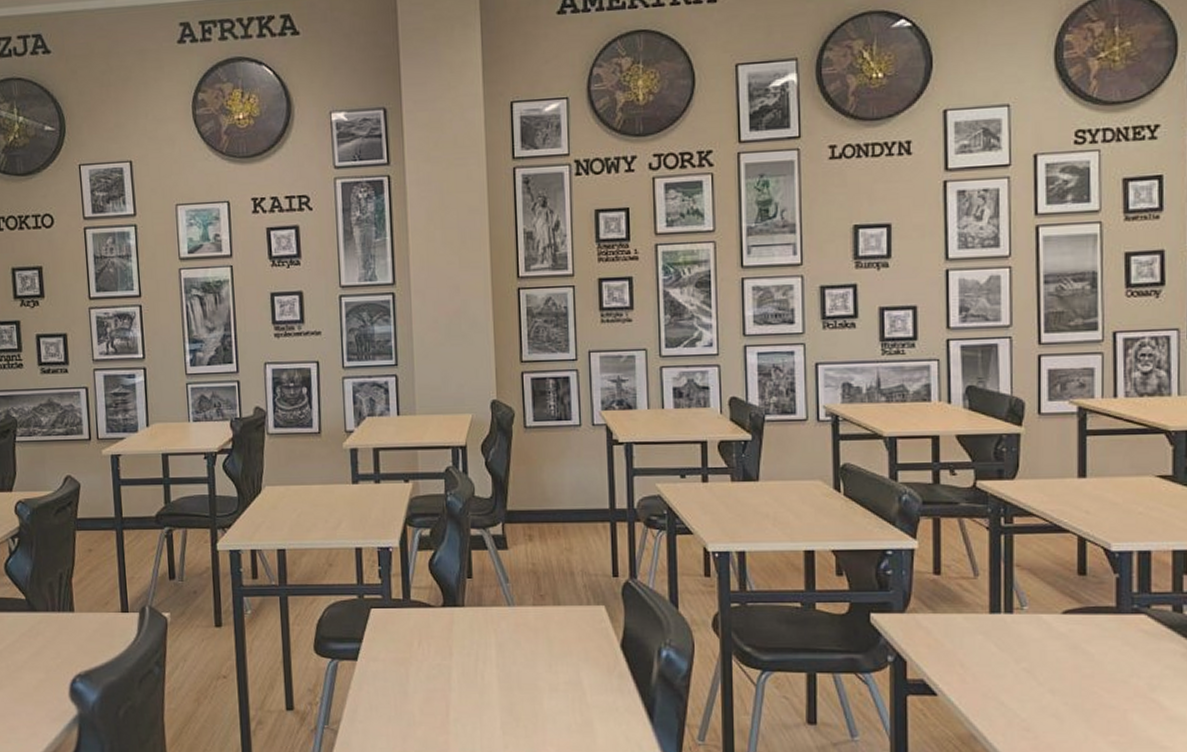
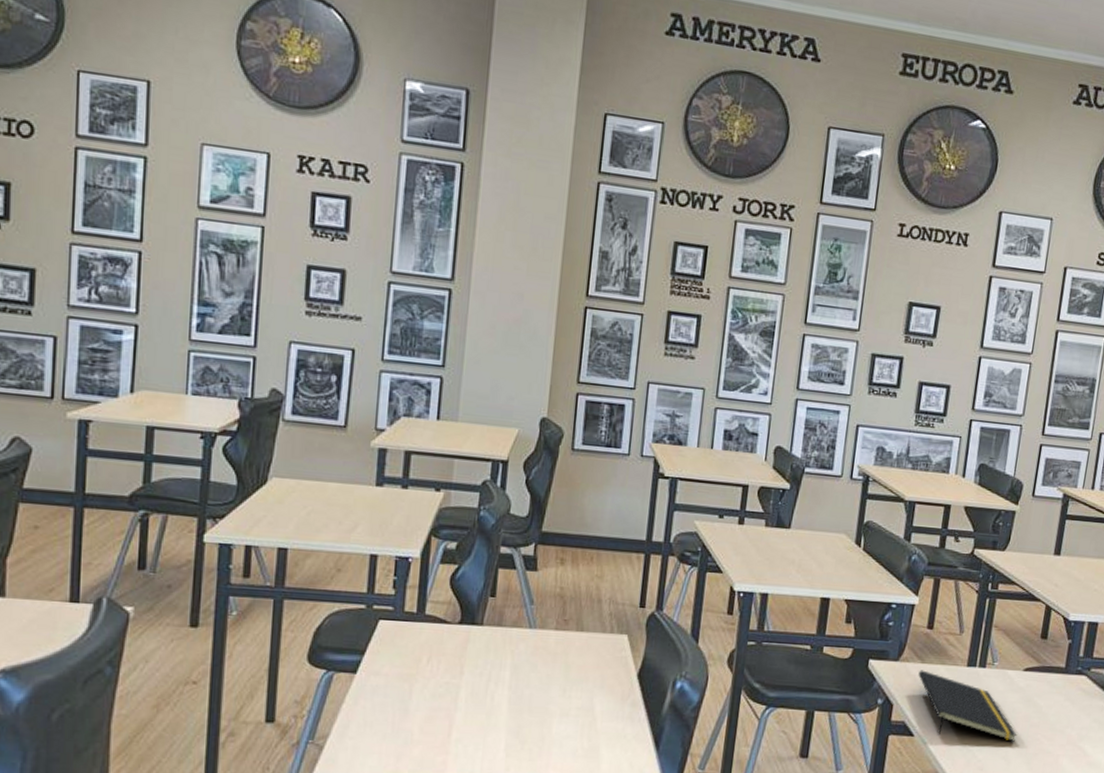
notepad: none [931,621,1067,697] -> present [918,670,1017,742]

